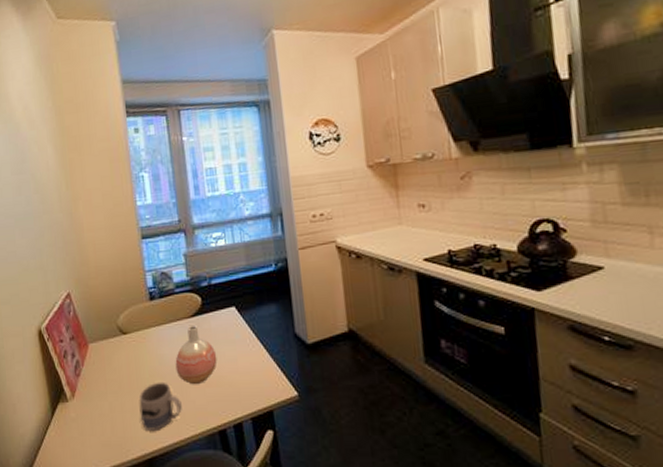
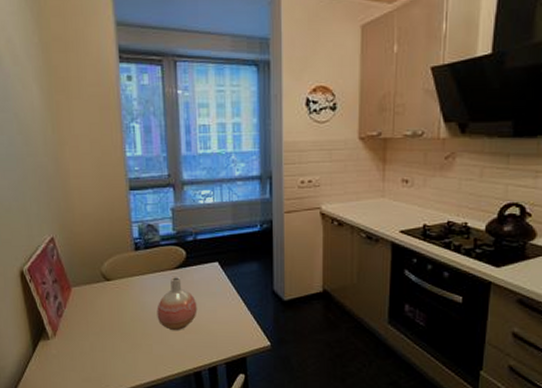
mug: present [139,382,182,430] -> none [119,326,161,369]

